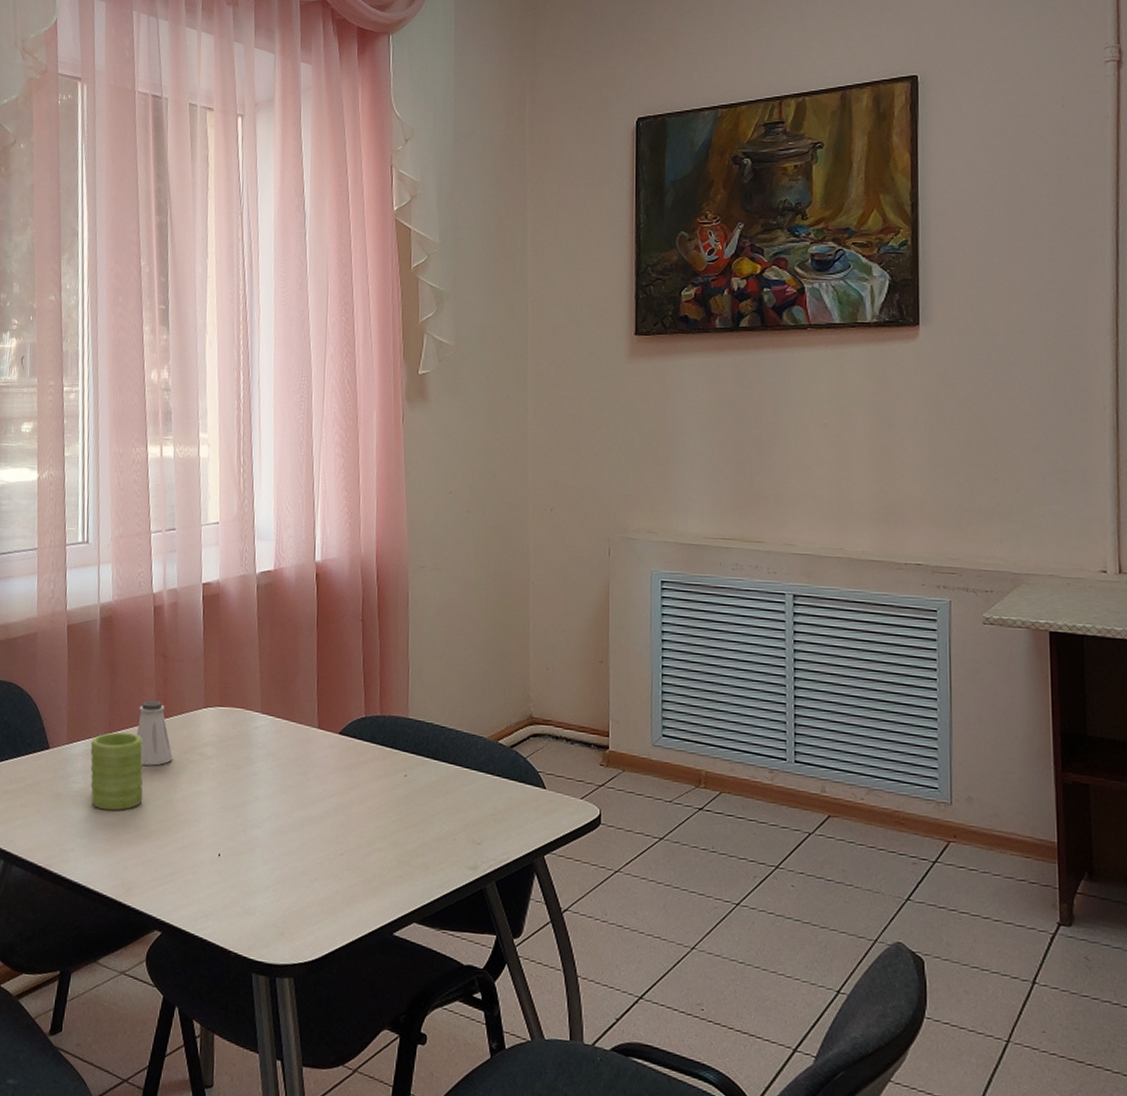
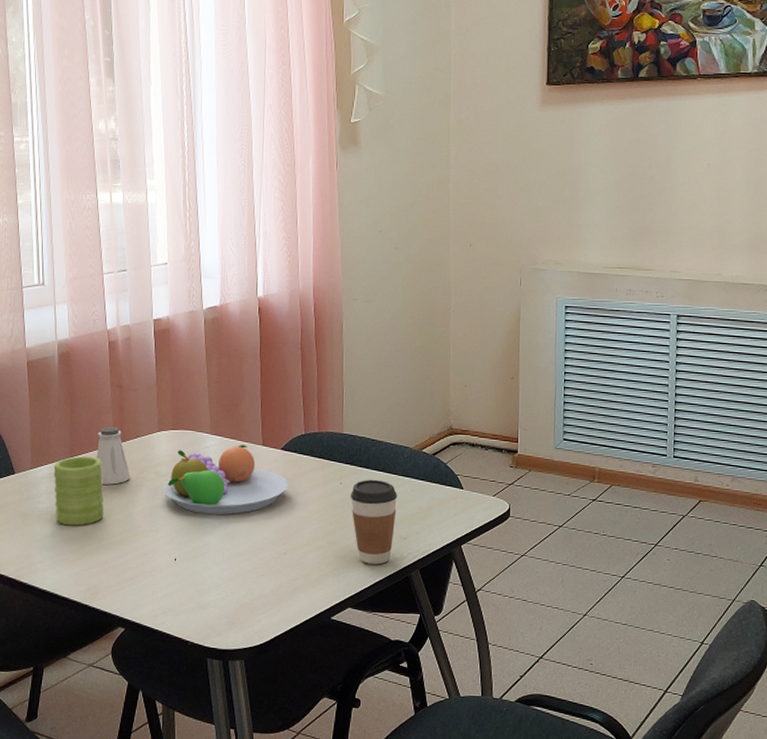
fruit bowl: none [209,726,346,806] -> present [164,445,288,515]
coffee cup: none [415,772,471,873] -> present [350,479,398,565]

